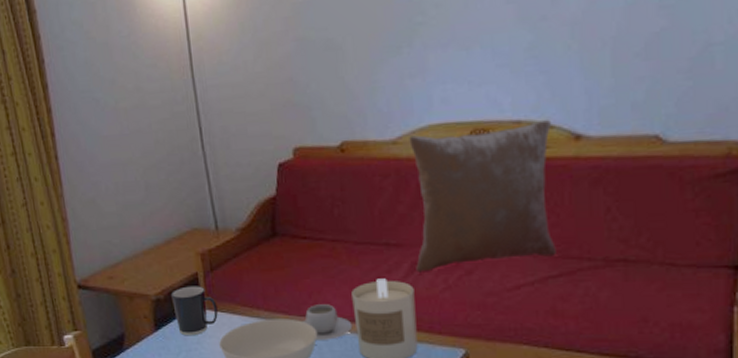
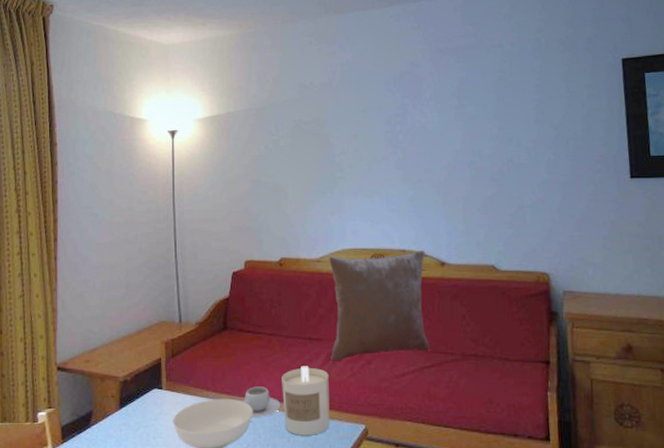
mug: present [170,286,218,336] -> none [136,369,174,414]

